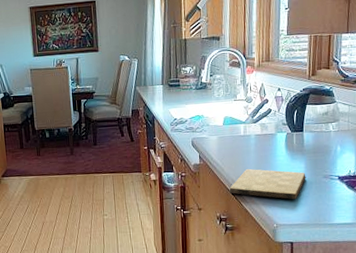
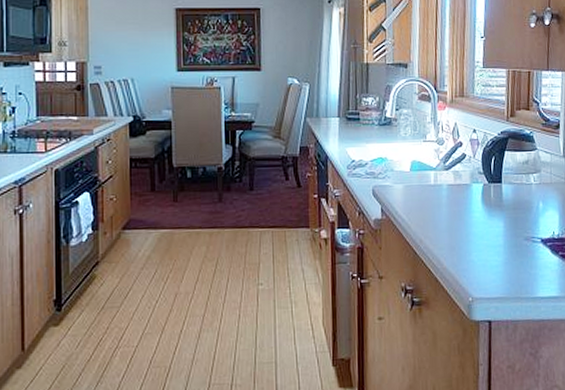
cutting board: present [229,168,306,200] -> none [416,226,506,267]

